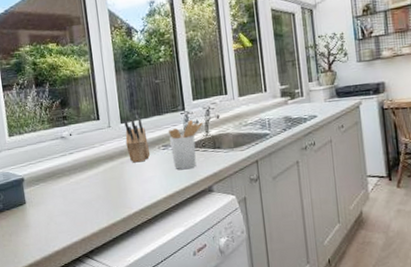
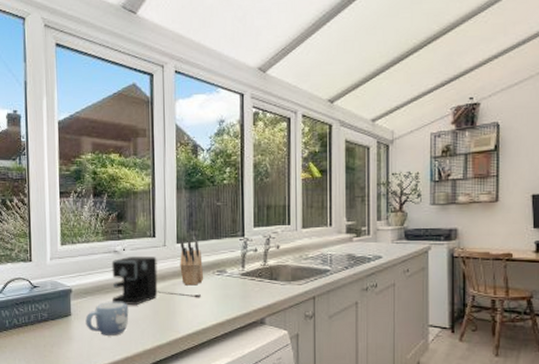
mug: none [40,185,82,219] -> present [85,302,129,336]
coffee maker: none [60,138,149,187] -> present [111,257,201,305]
utensil holder: present [168,119,203,170] -> none [224,247,262,298]

